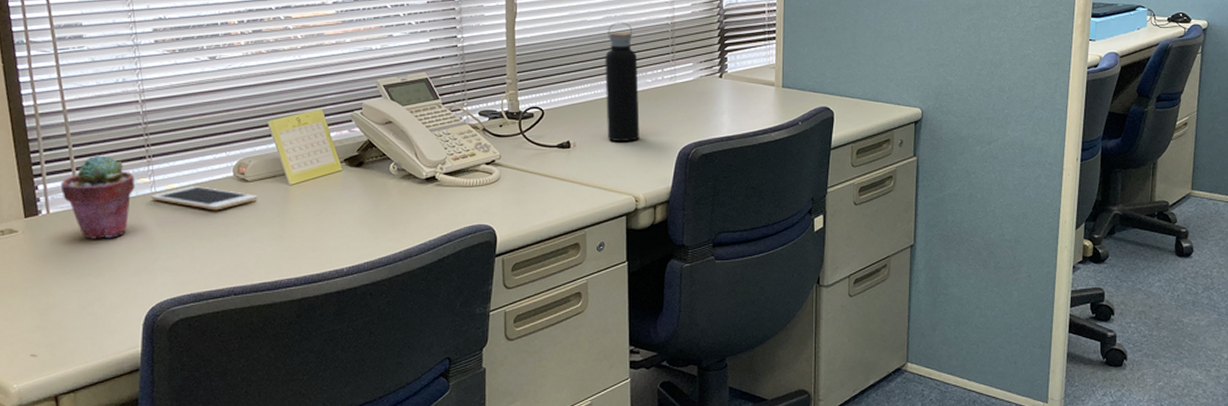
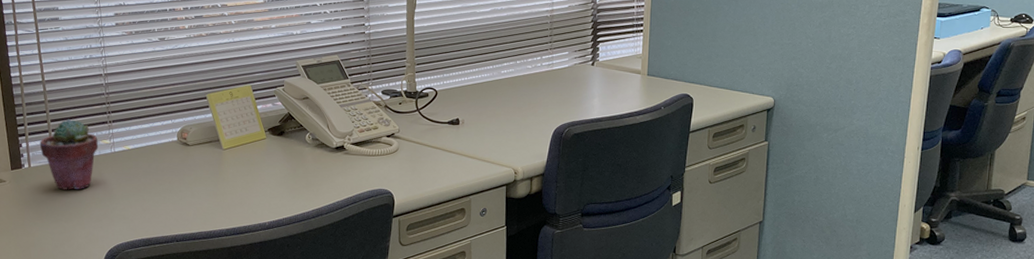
cell phone: present [151,186,258,211] -> none [111,148,197,169]
water bottle: present [605,22,640,141] -> none [491,14,520,120]

